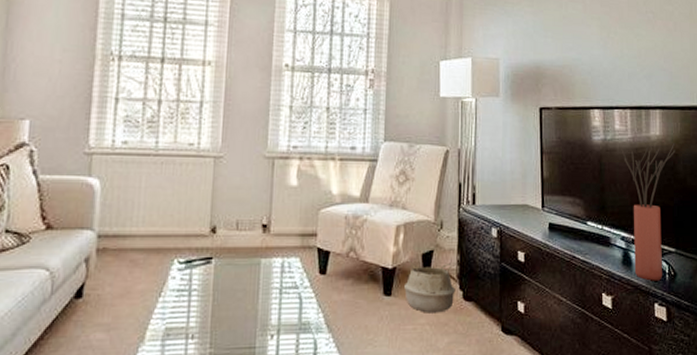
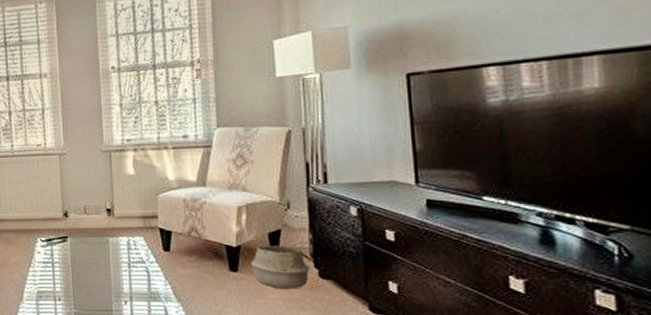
vase: present [621,143,676,281] -> none [534,95,629,264]

